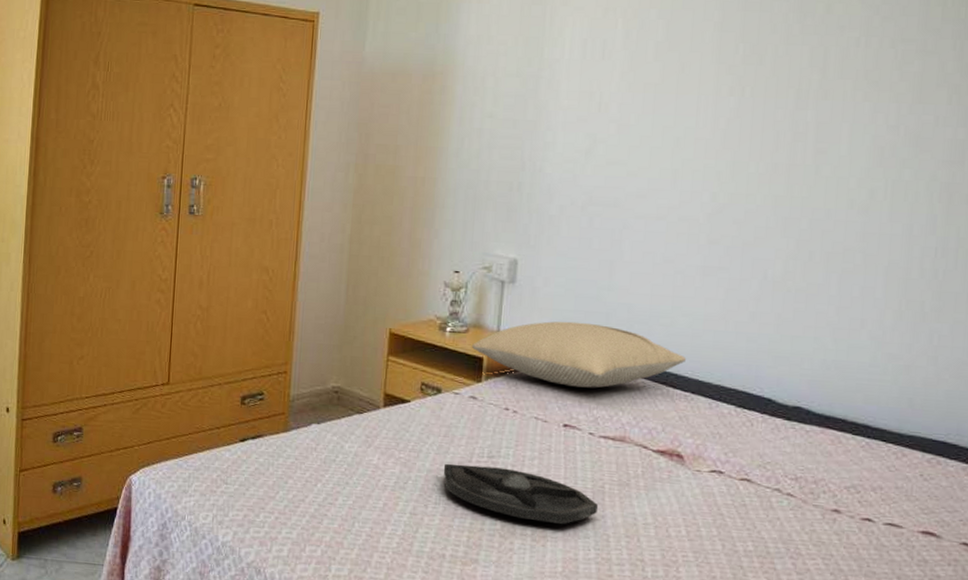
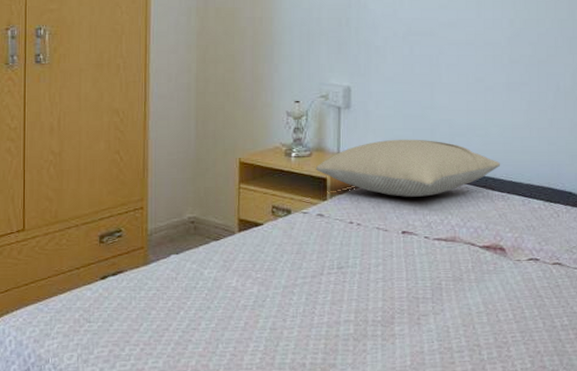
tray: present [443,463,599,524] -> none [298,277,438,322]

